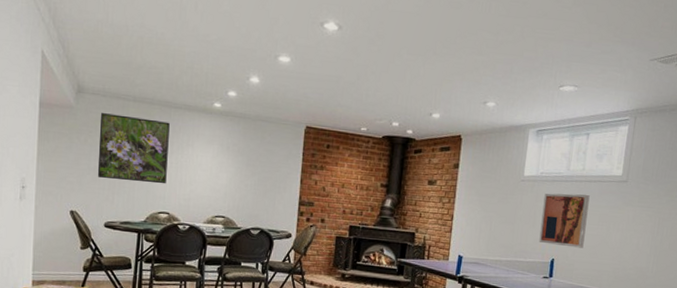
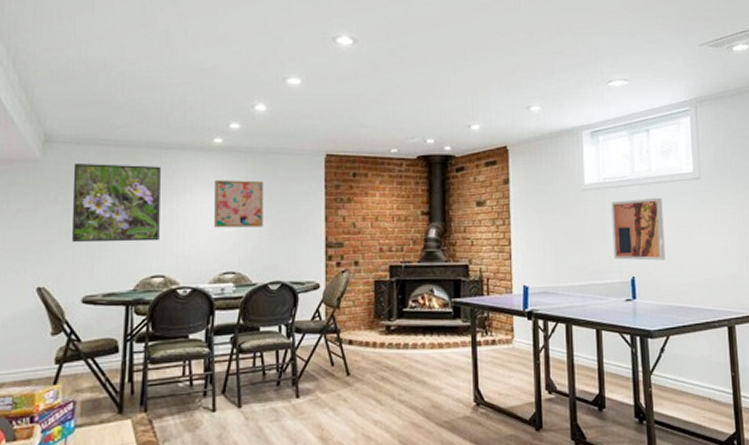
wall art: none [210,139,253,182] -> present [214,180,264,228]

